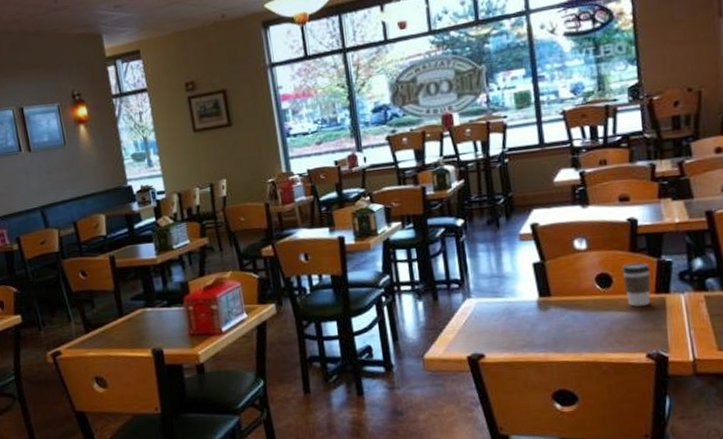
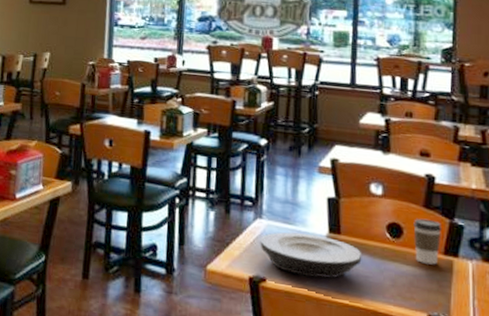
plate: none [472,301,576,344] -> present [260,232,362,279]

